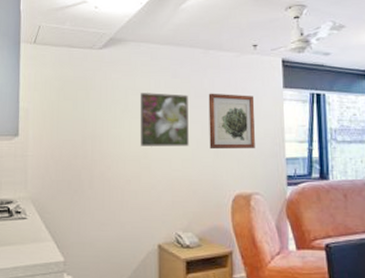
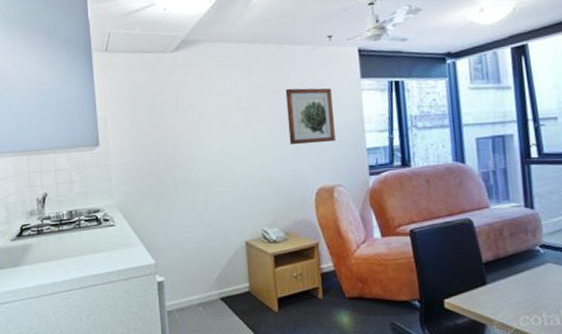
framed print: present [141,93,189,148] -> none [217,92,269,148]

